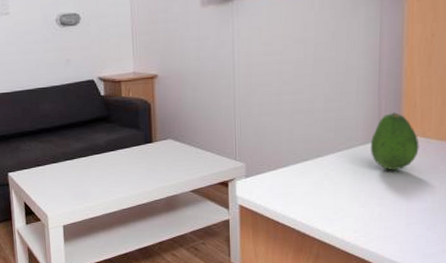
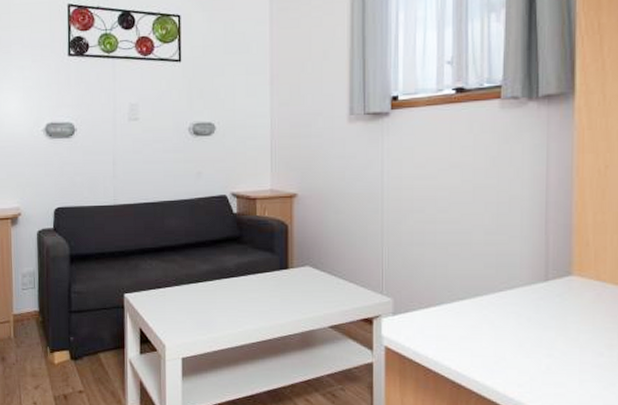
fruit: present [370,113,419,171] -> none [536,251,593,318]

